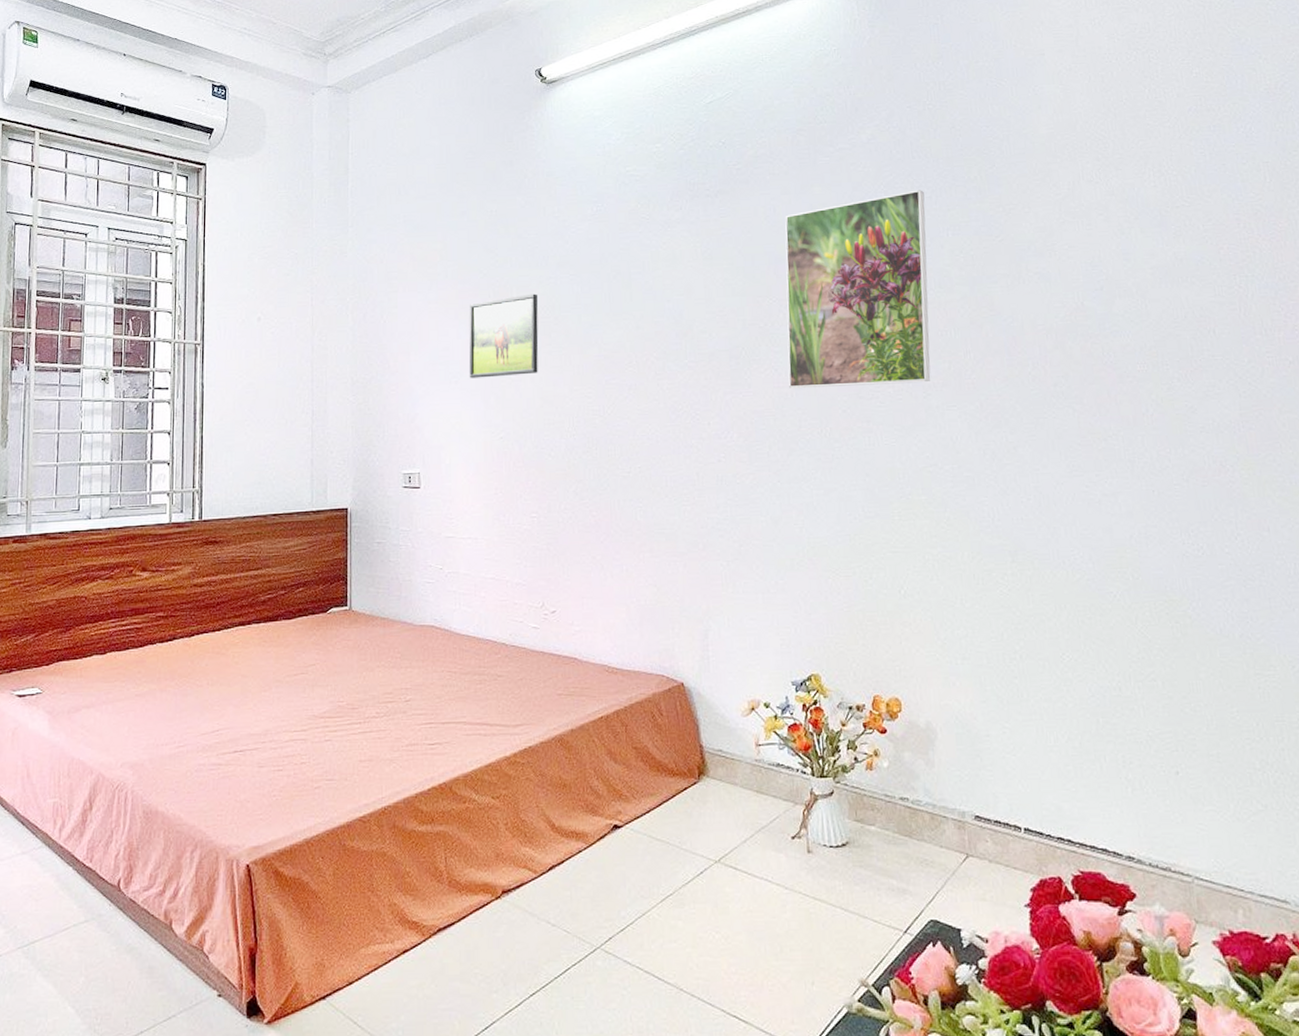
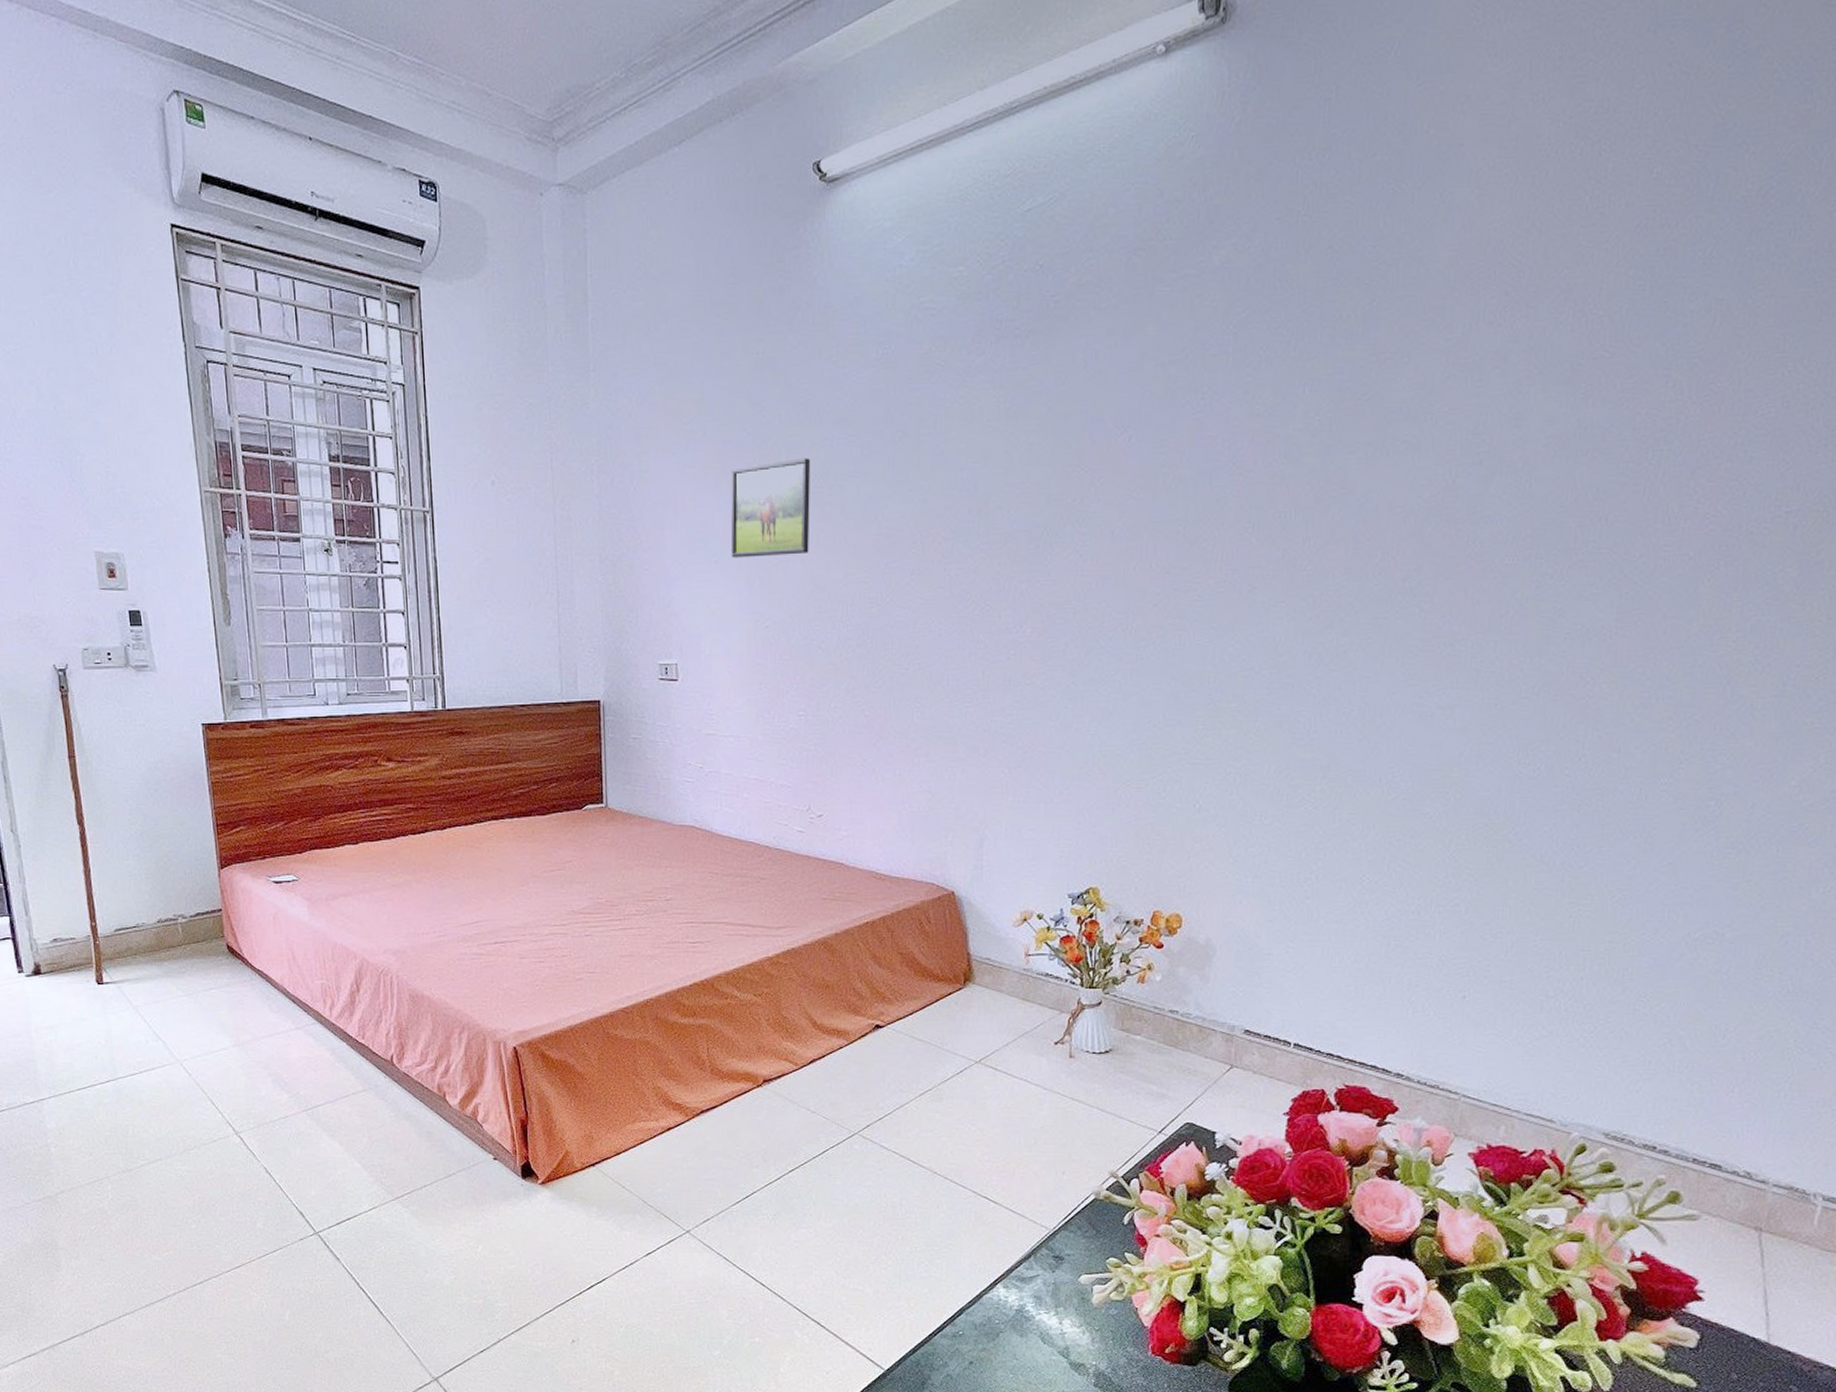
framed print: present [785,190,931,388] -> none [1095,332,1282,577]

